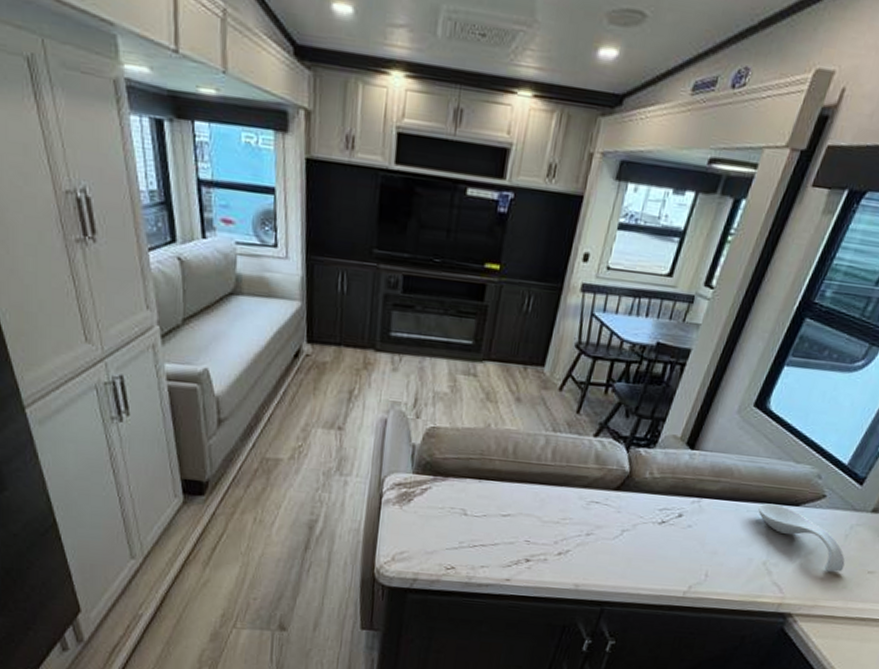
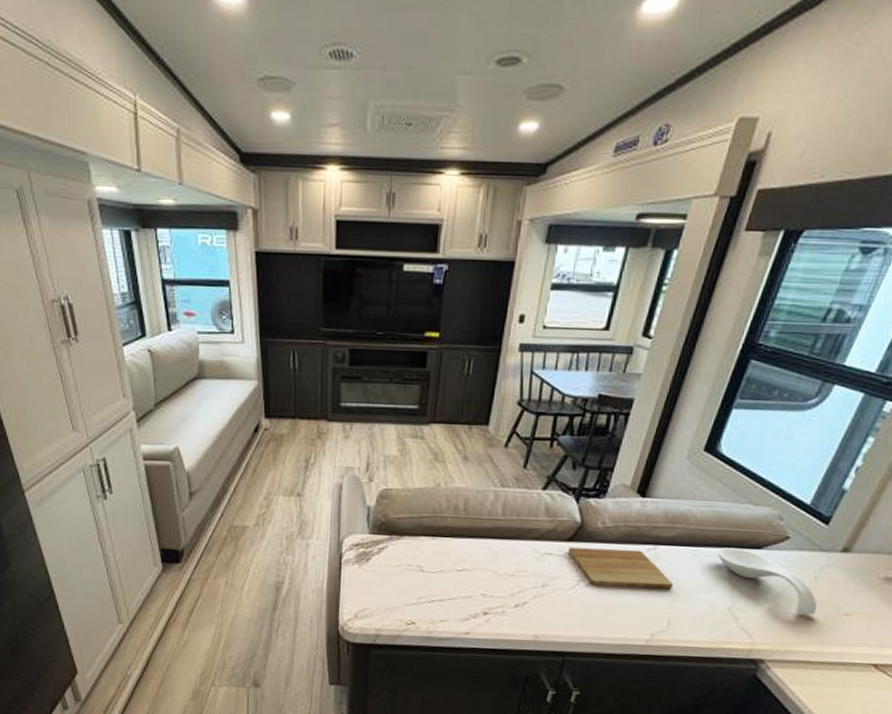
cutting board: none [614,496,714,542] -> present [567,547,673,589]

